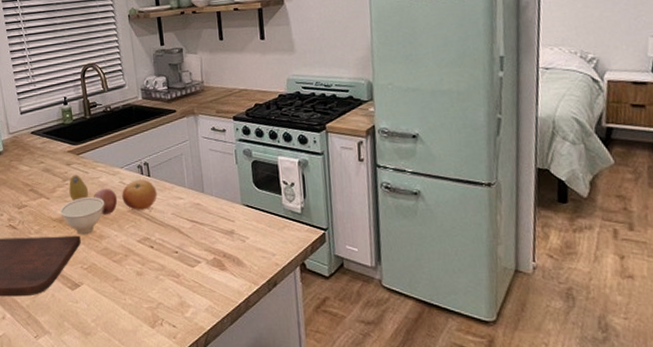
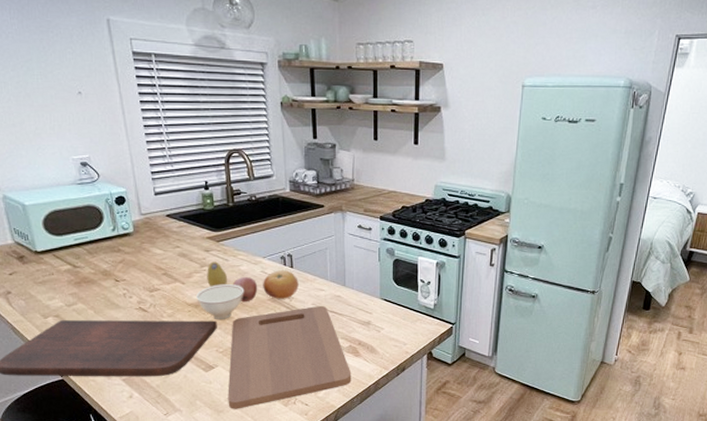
cutting board: none [94,214,220,331] -> present [228,305,352,409]

